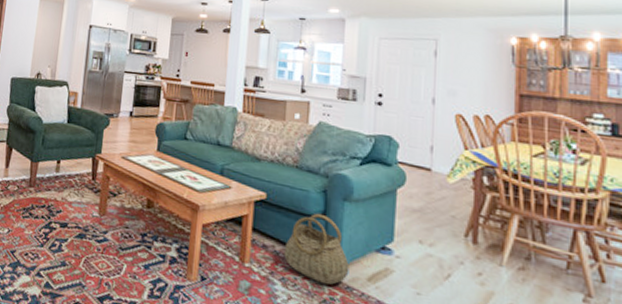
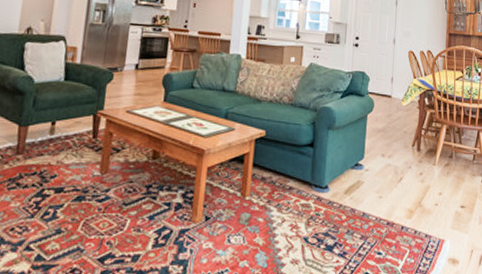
basket: present [284,213,350,285] -> none [279,143,331,204]

